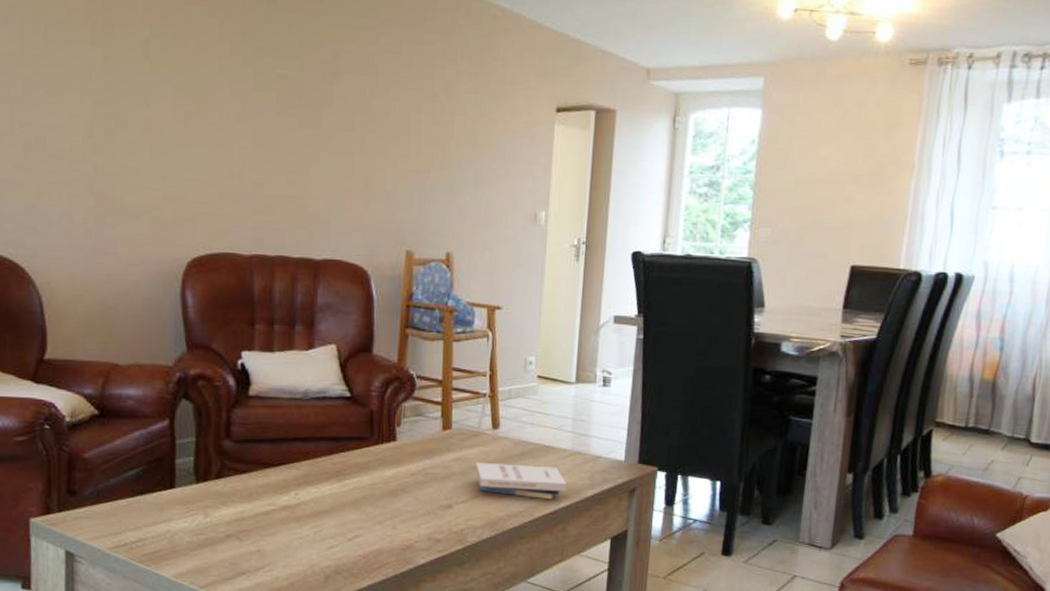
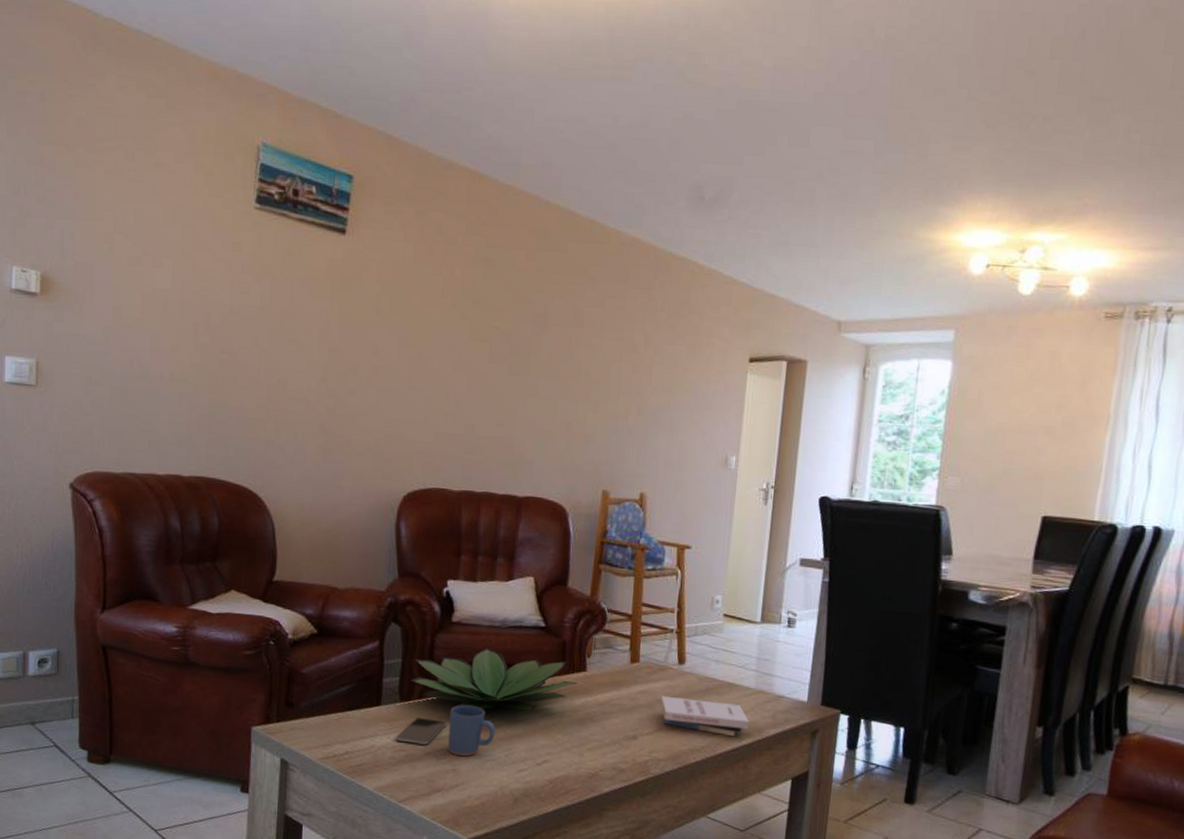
smartphone: none [193,499,249,527] -> present [395,718,447,745]
decorative plant: none [206,421,388,486] -> present [410,647,578,711]
mug: none [251,483,302,536] -> present [448,705,496,756]

